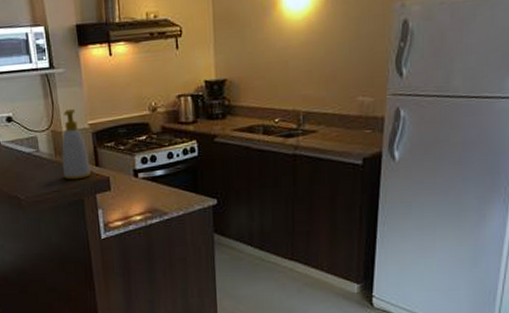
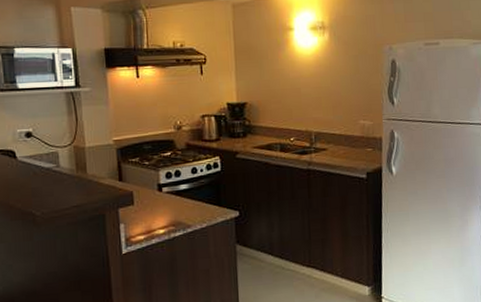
soap bottle: present [62,108,92,180] -> none [83,125,115,195]

